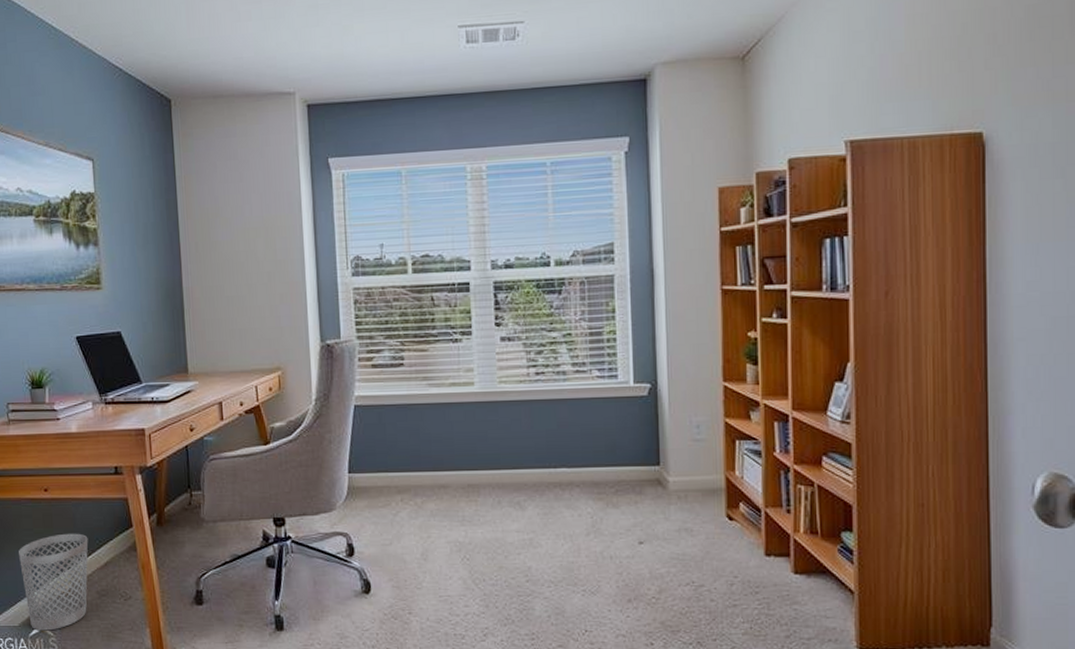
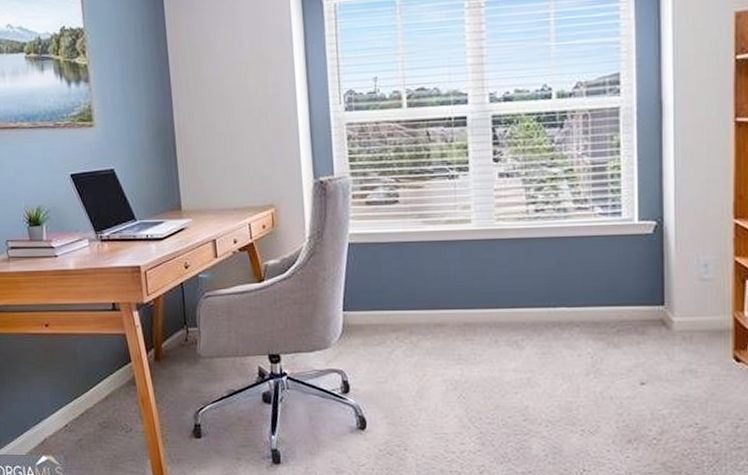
wastebasket: present [19,533,89,631] -> none [23,367,90,460]

